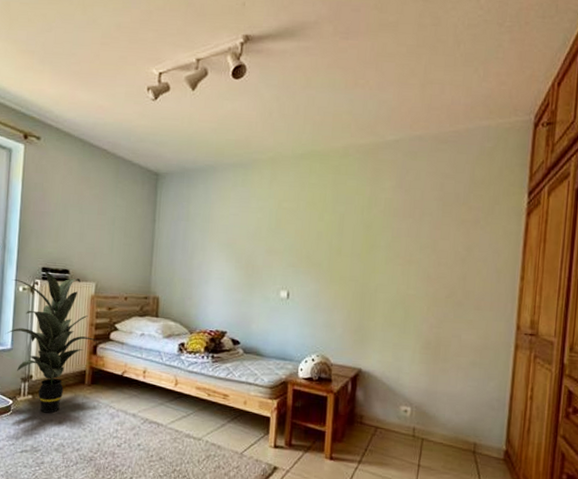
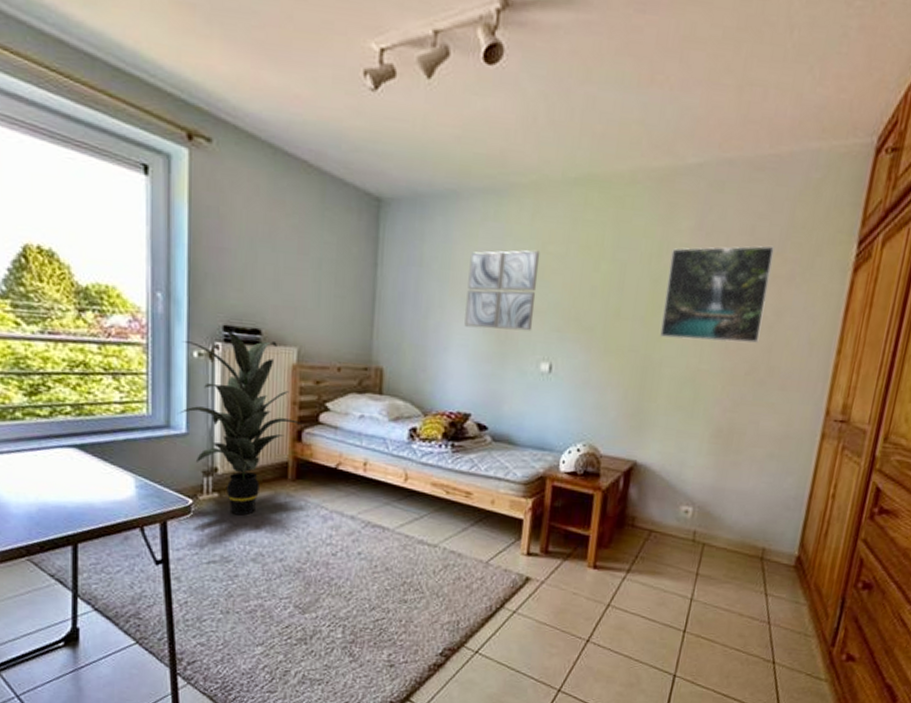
wall art: none [221,206,278,267] -> present [464,250,541,331]
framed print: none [374,198,460,273] -> present [660,245,775,343]

